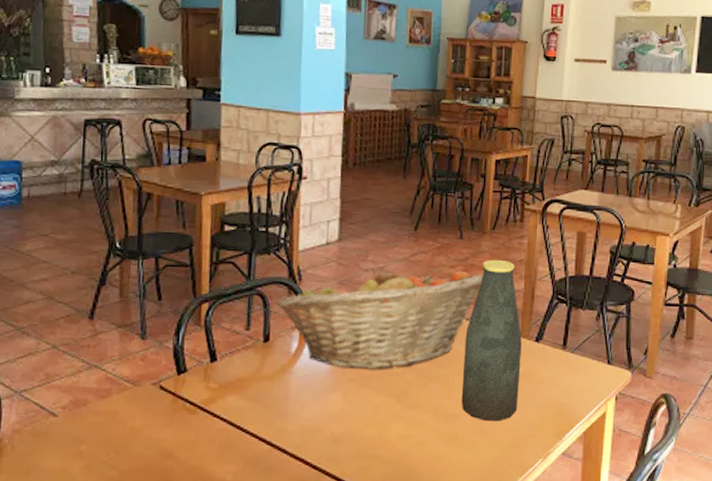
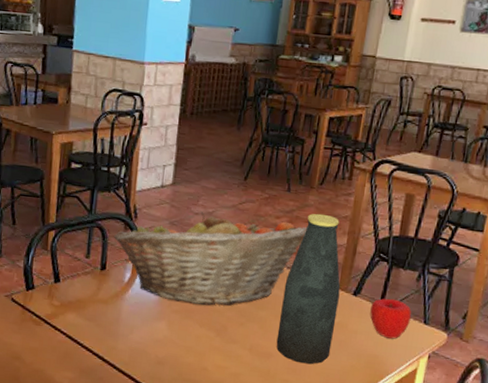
apple: none [554,341,594,384] -> present [370,298,411,339]

